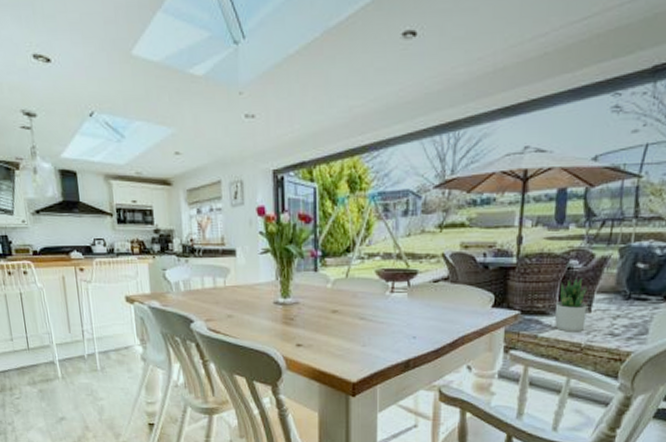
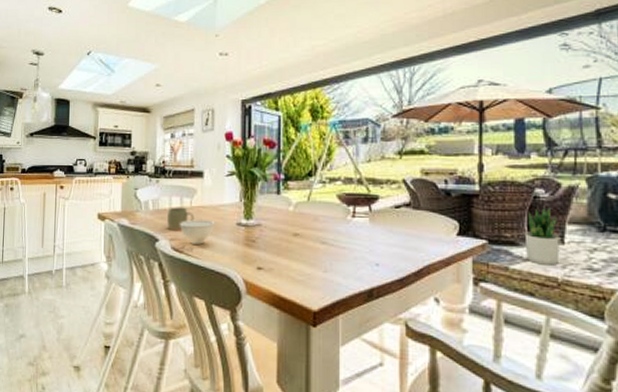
mug: none [200,287,229,313] -> present [166,207,194,232]
bowl: none [215,300,252,324] -> present [180,219,215,244]

